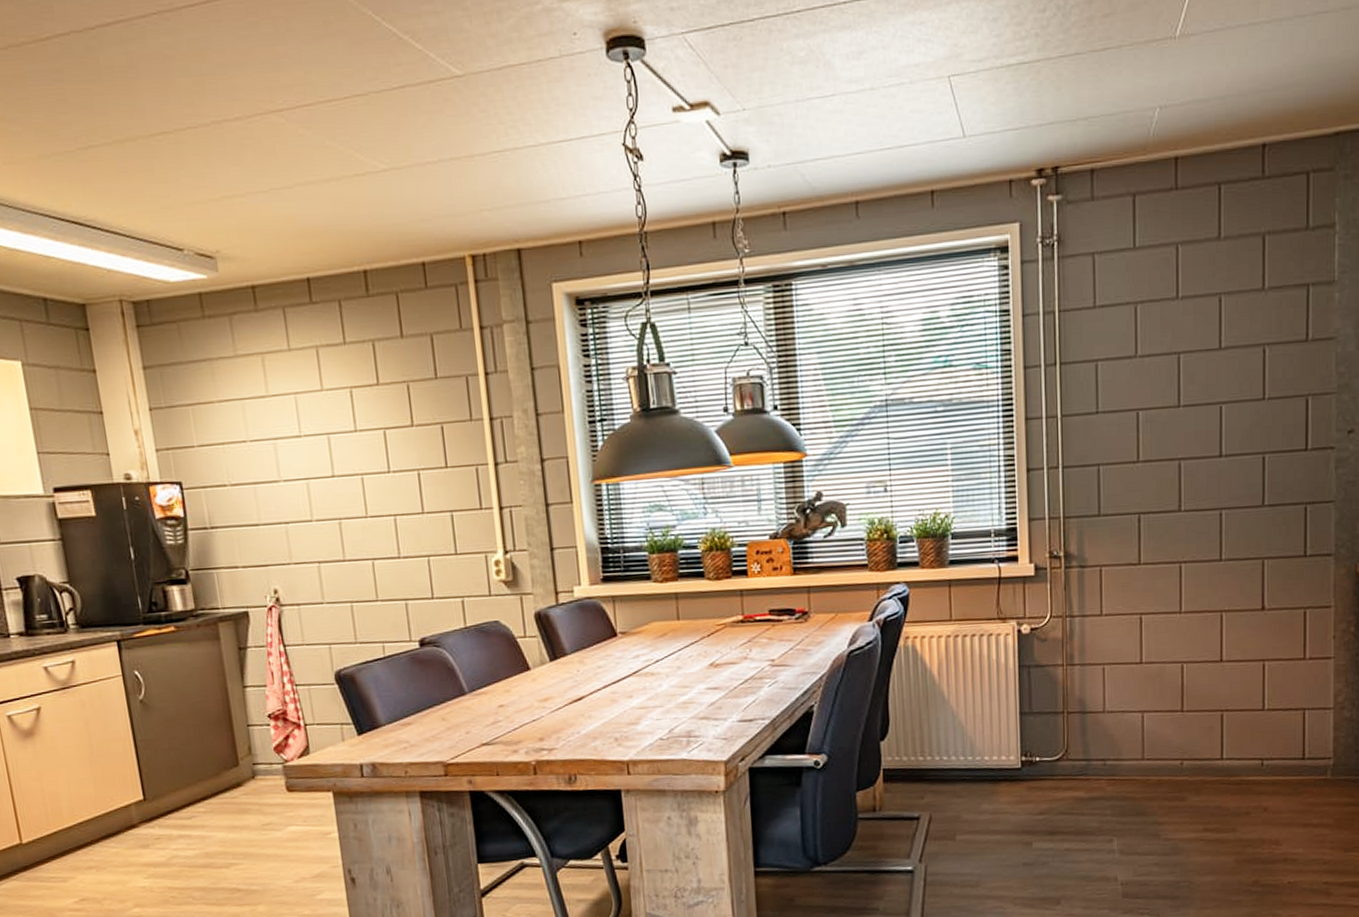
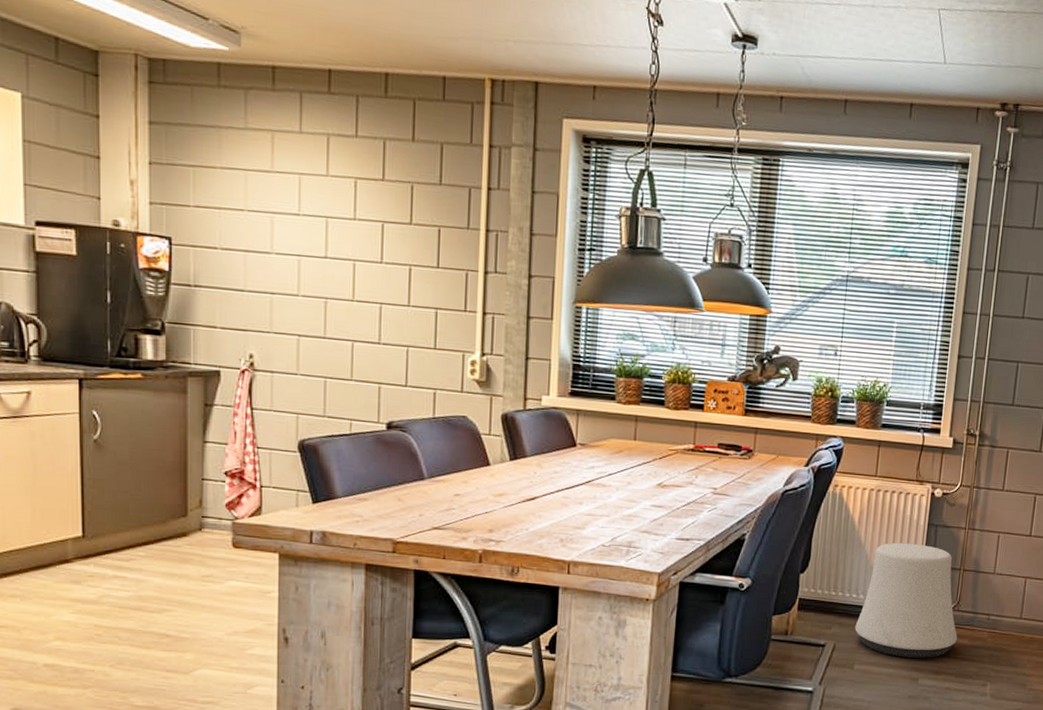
stool: none [951,690,1071,821] -> present [855,542,957,658]

